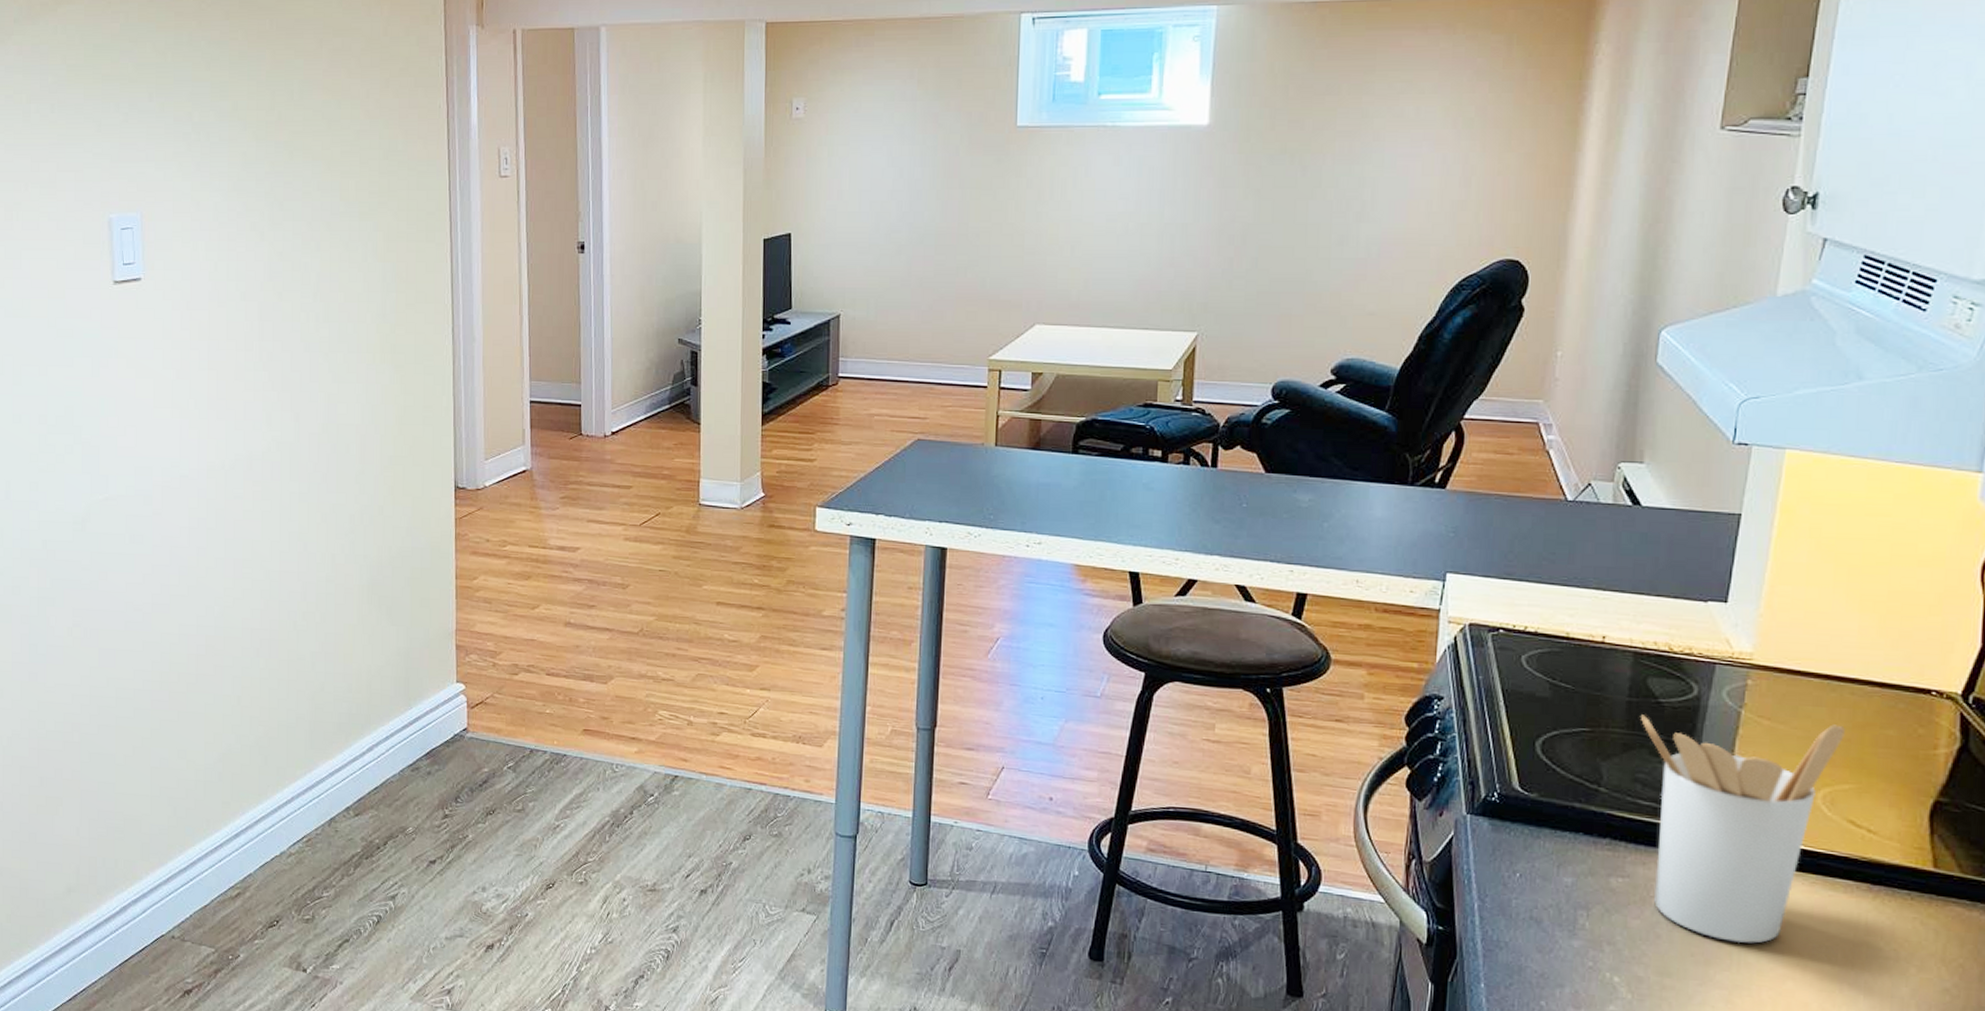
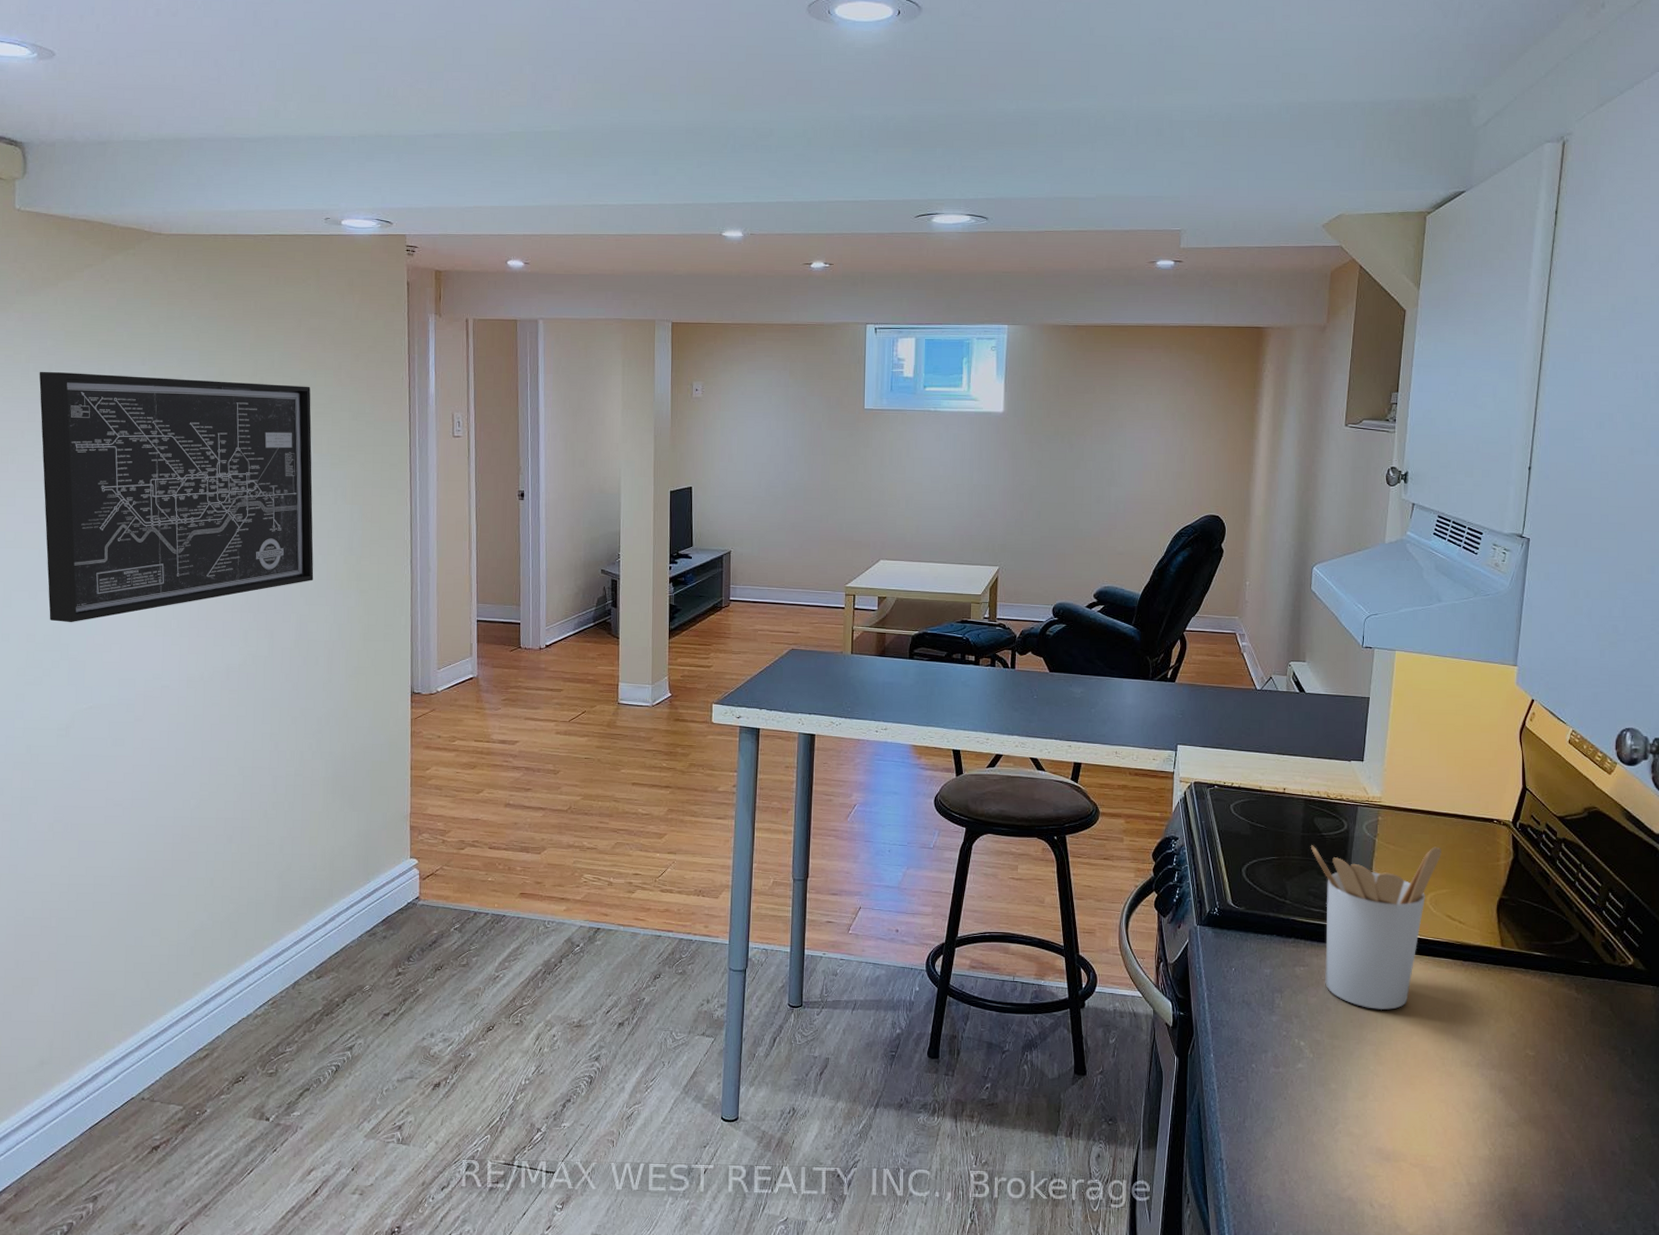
wall art: none [41,112,343,403] -> present [39,371,314,623]

